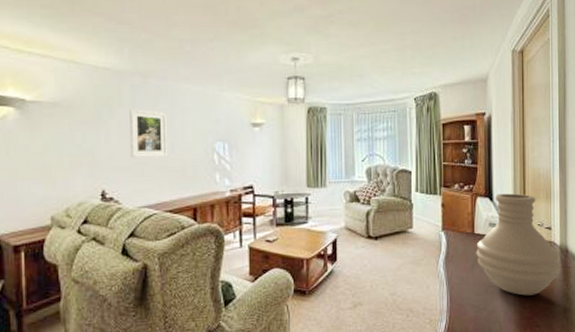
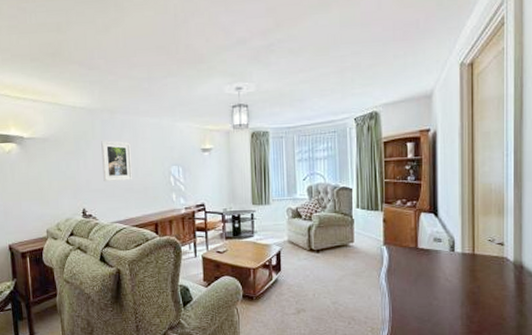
vase: present [476,193,561,296] -> none [419,209,515,310]

